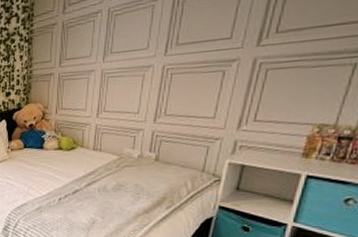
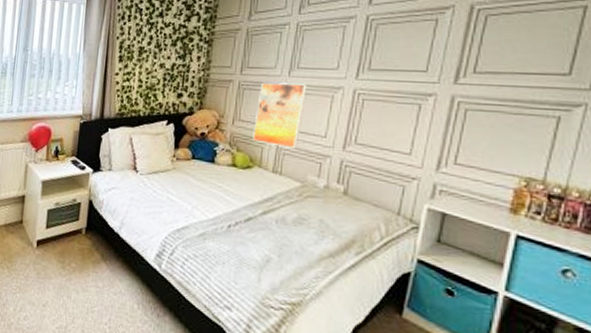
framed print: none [74,67,120,127] -> present [253,82,307,148]

